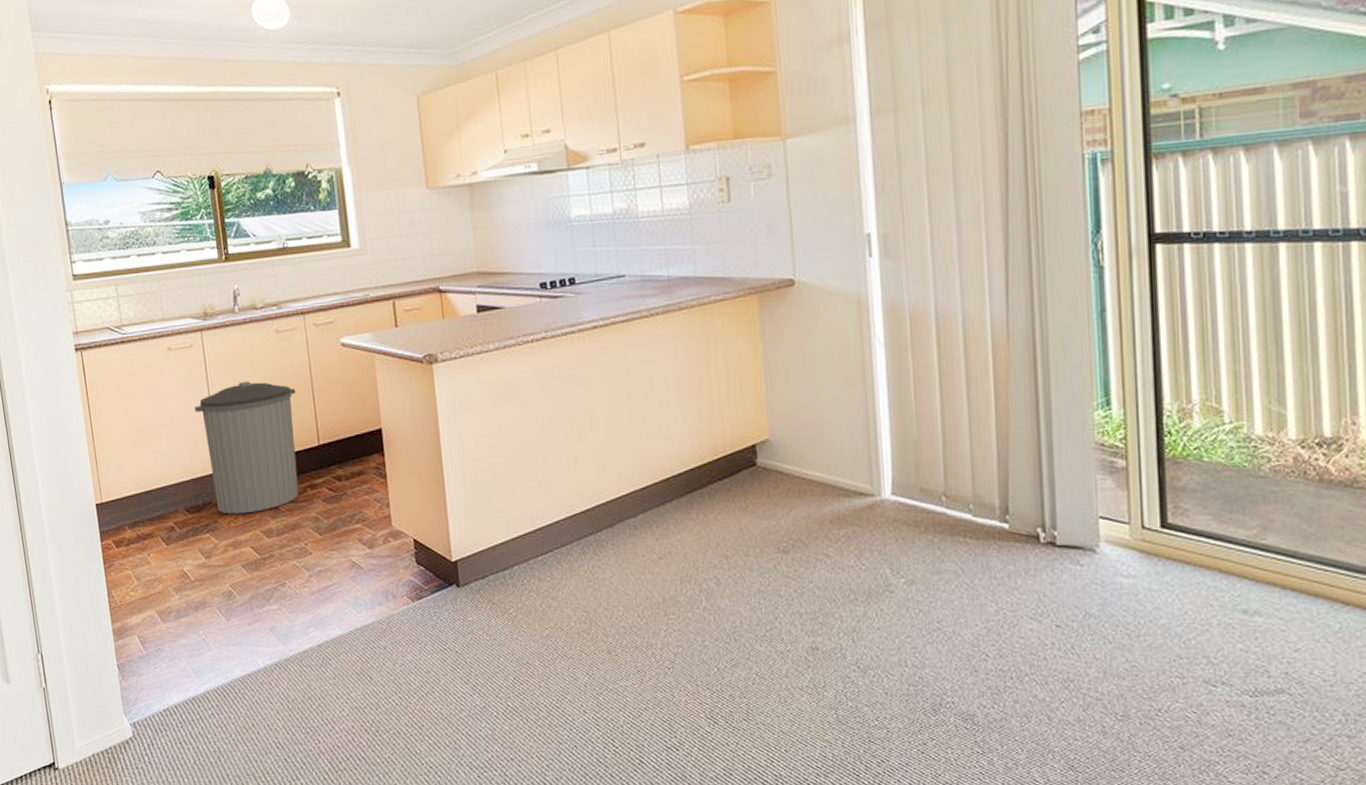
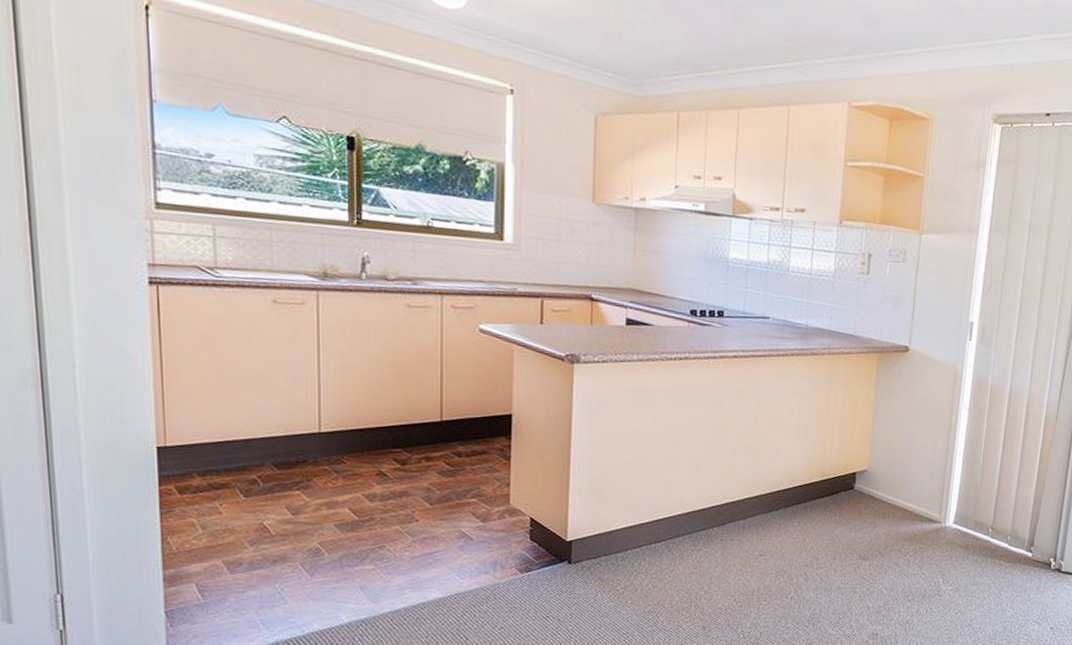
trash can: present [194,381,299,515] -> none [299,348,423,476]

